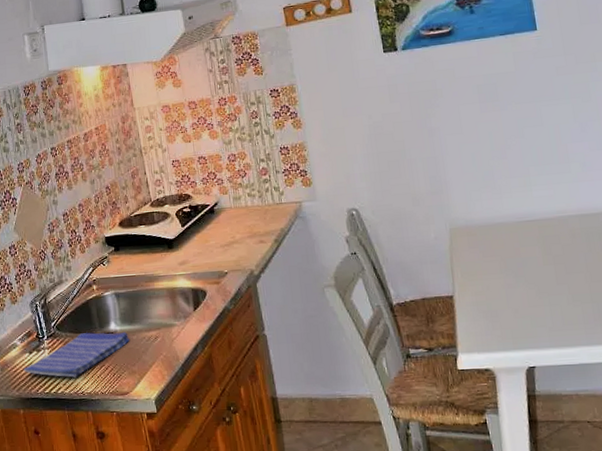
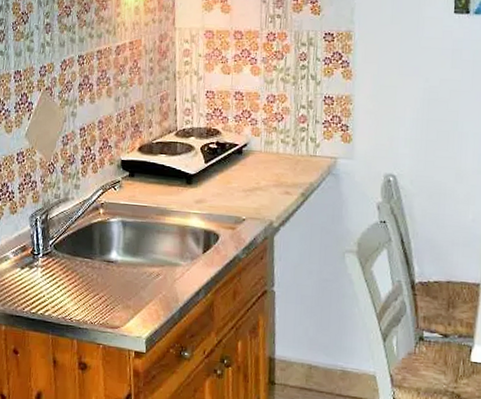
dish towel: present [23,331,130,378] -> none [11,256,130,302]

